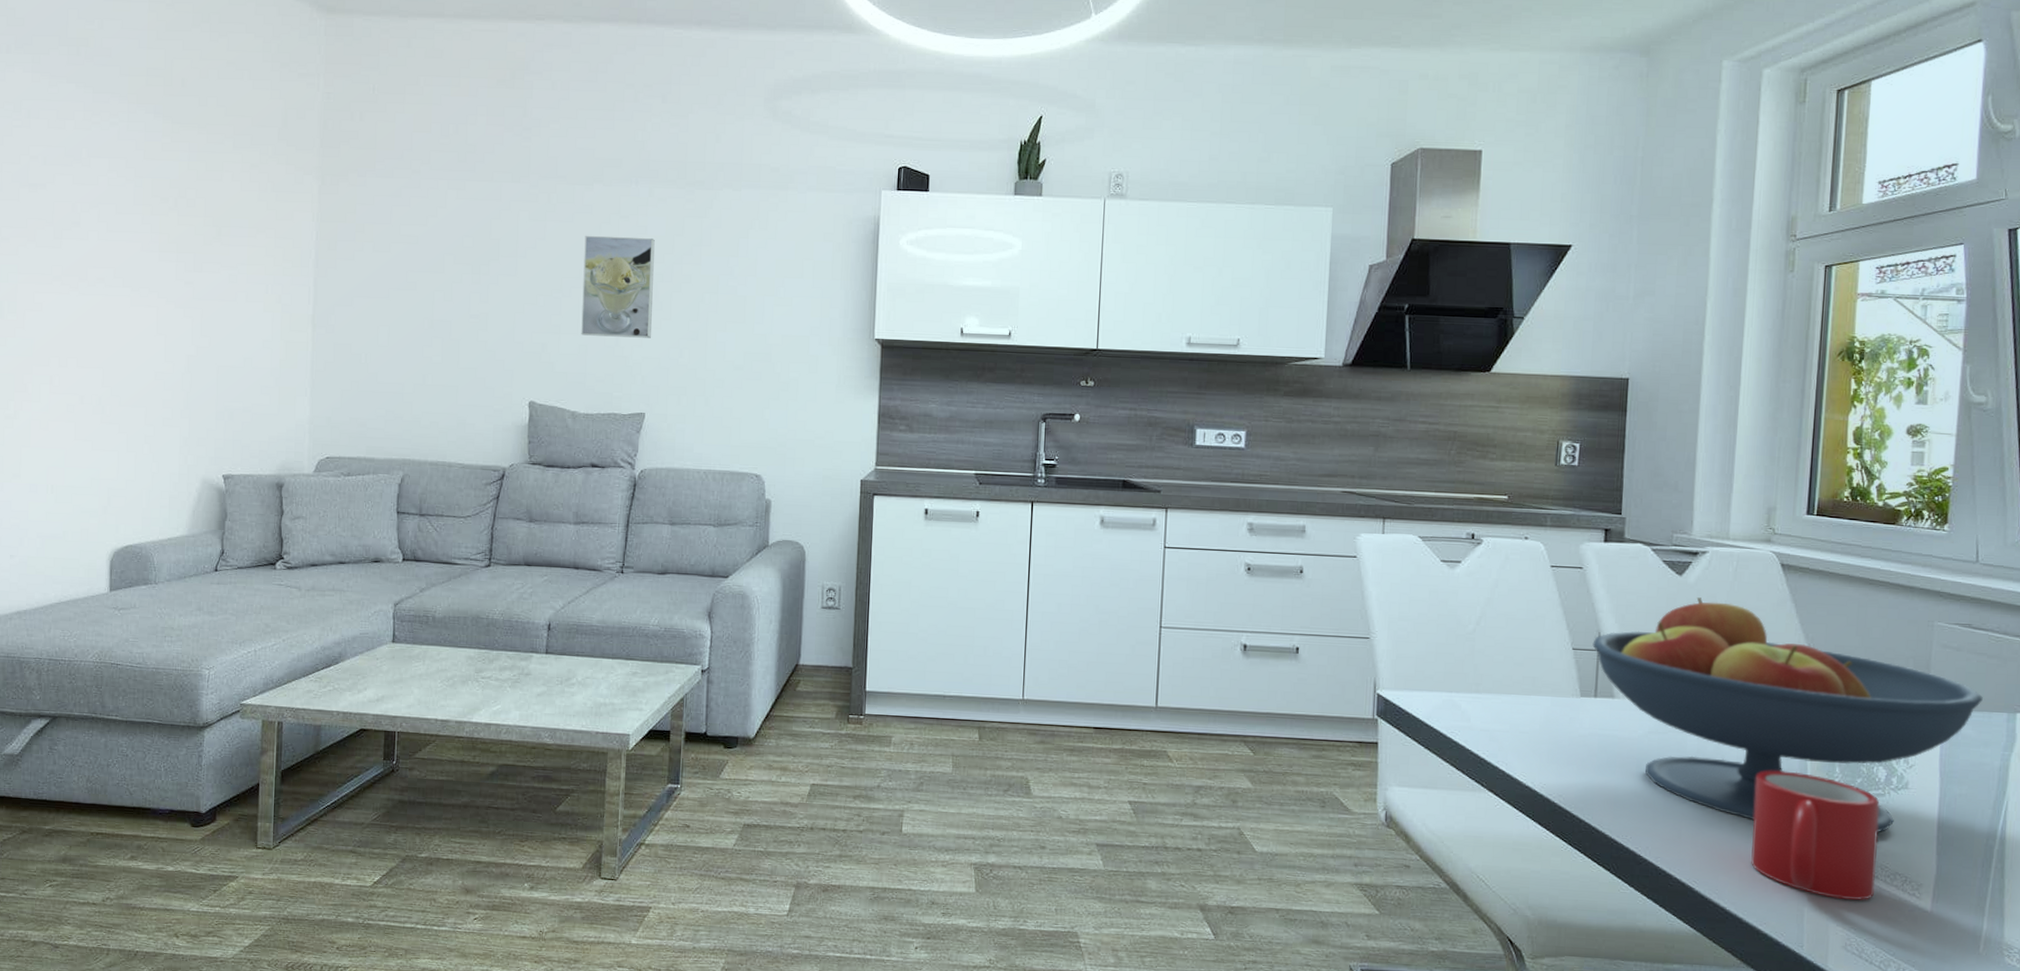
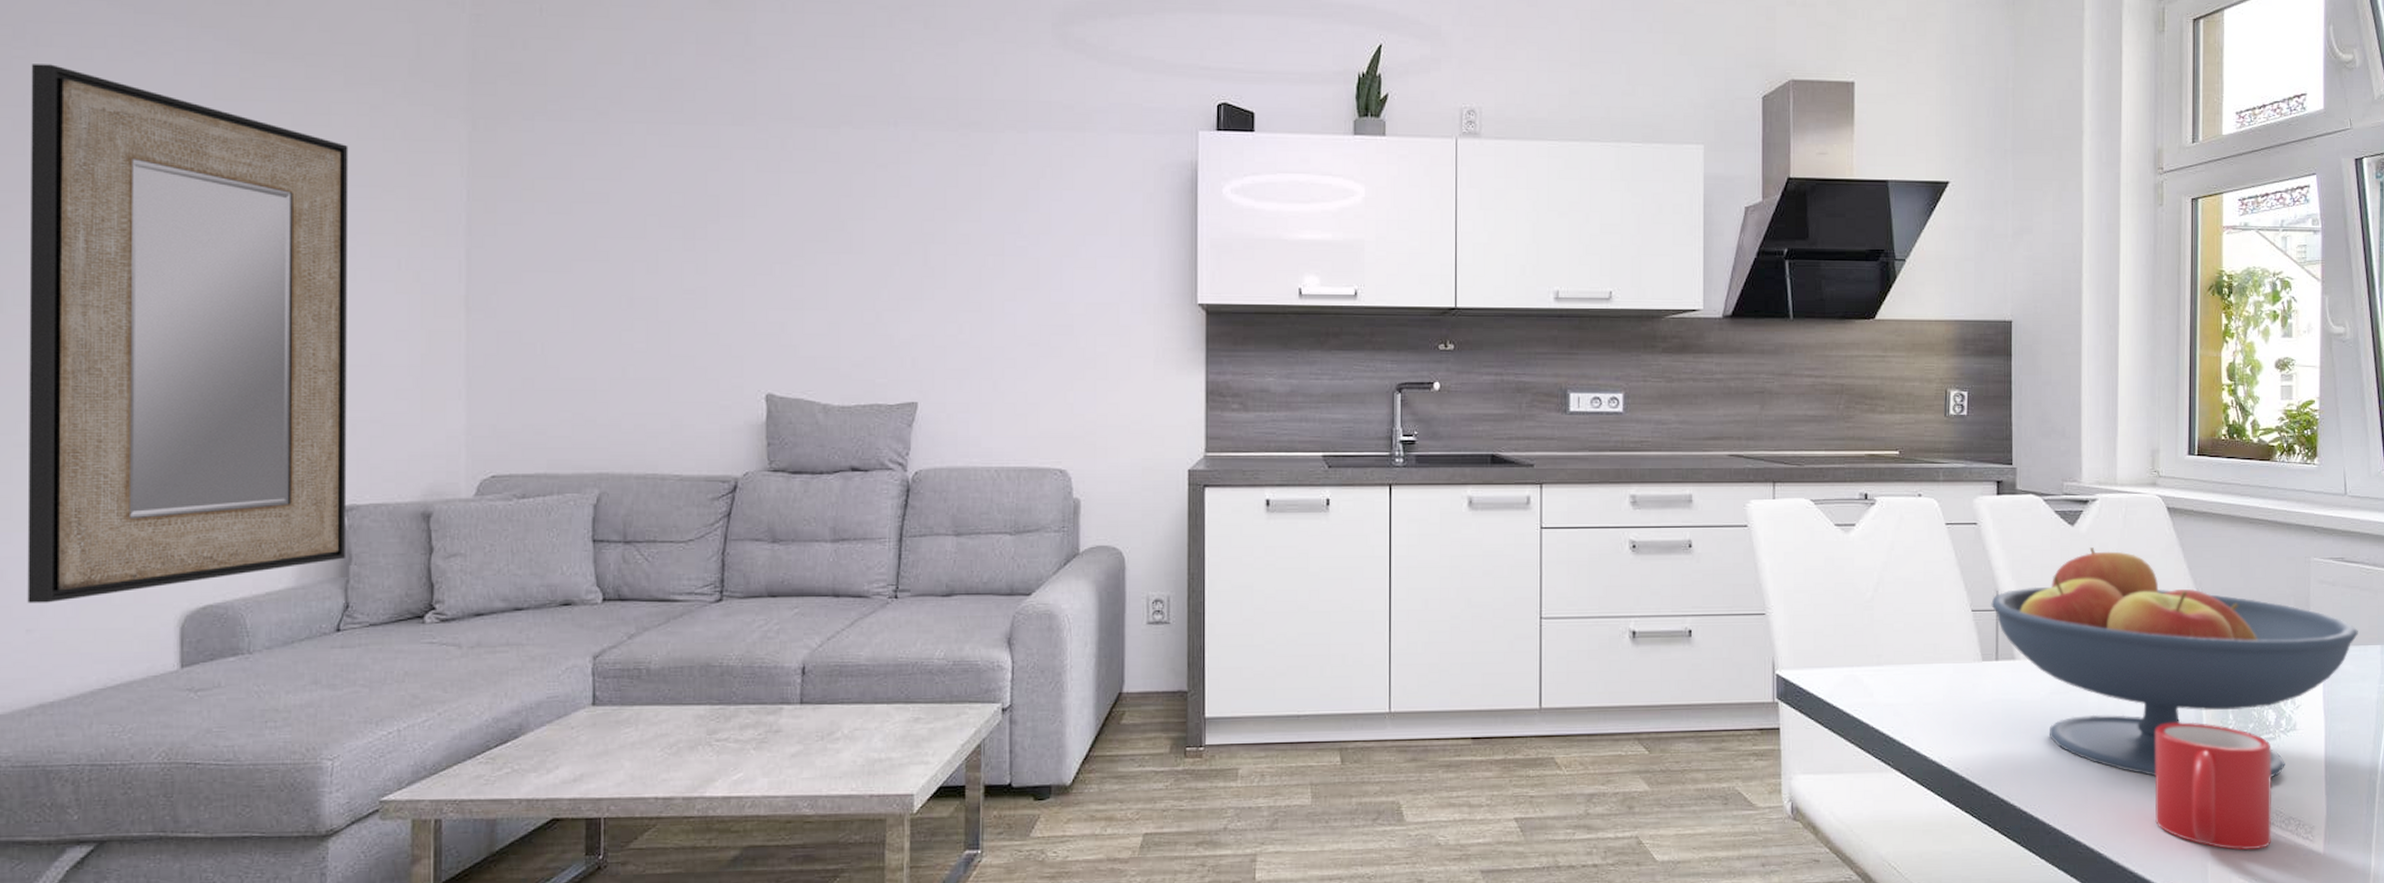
home mirror: none [12,131,235,537] -> present [27,64,349,603]
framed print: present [581,235,655,338] -> none [831,188,922,312]

